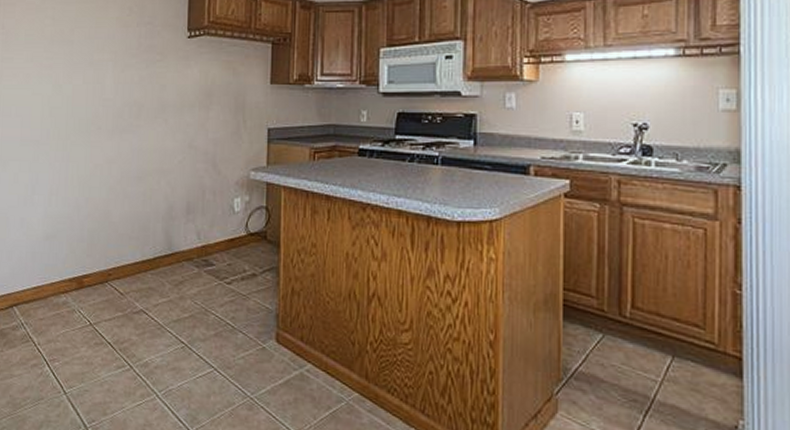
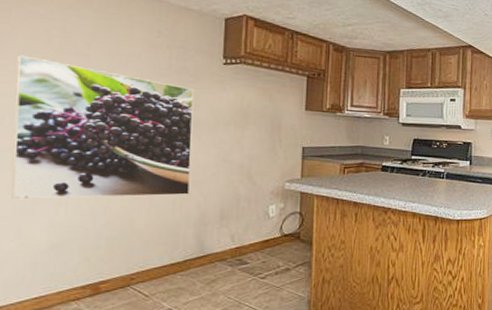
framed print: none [16,47,161,190] -> present [11,55,194,200]

